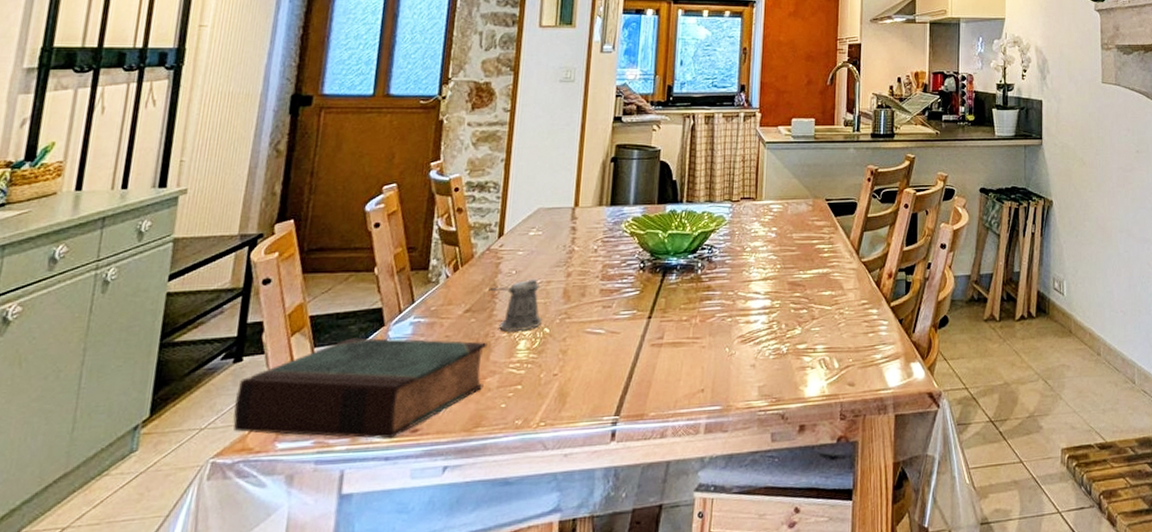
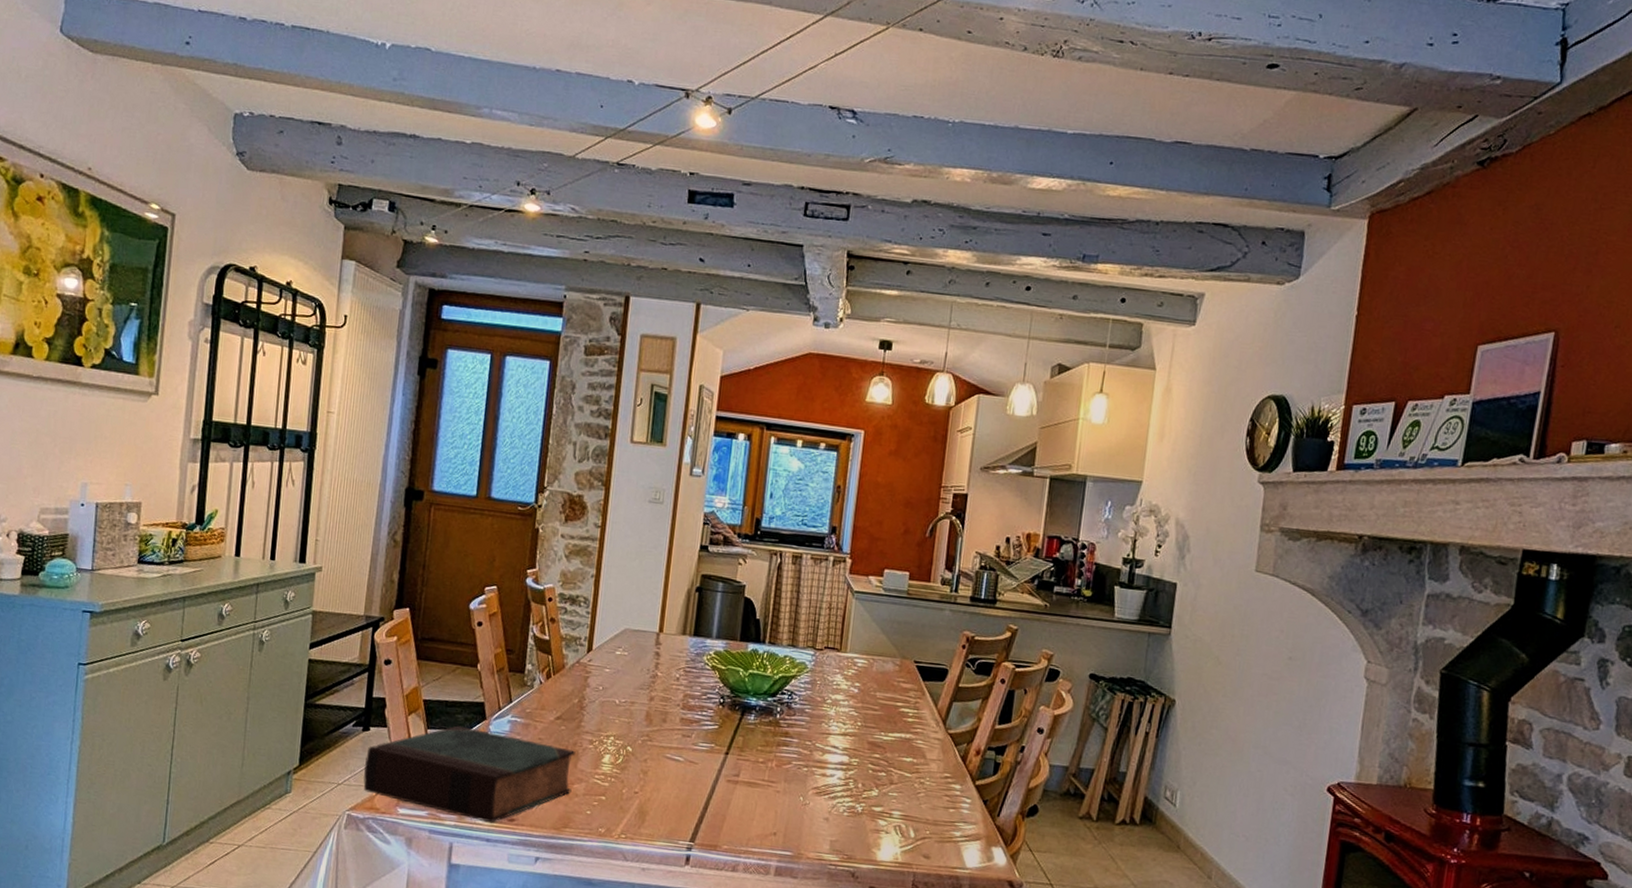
pepper shaker: present [488,278,542,332] -> none [577,697,626,747]

